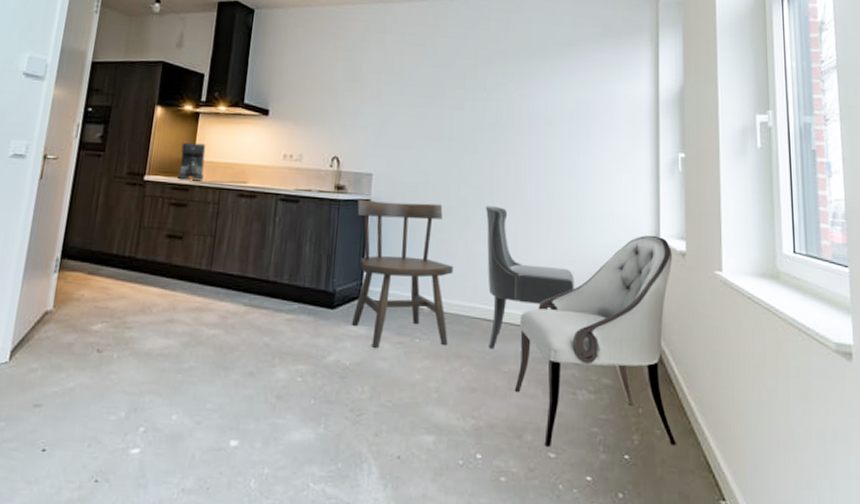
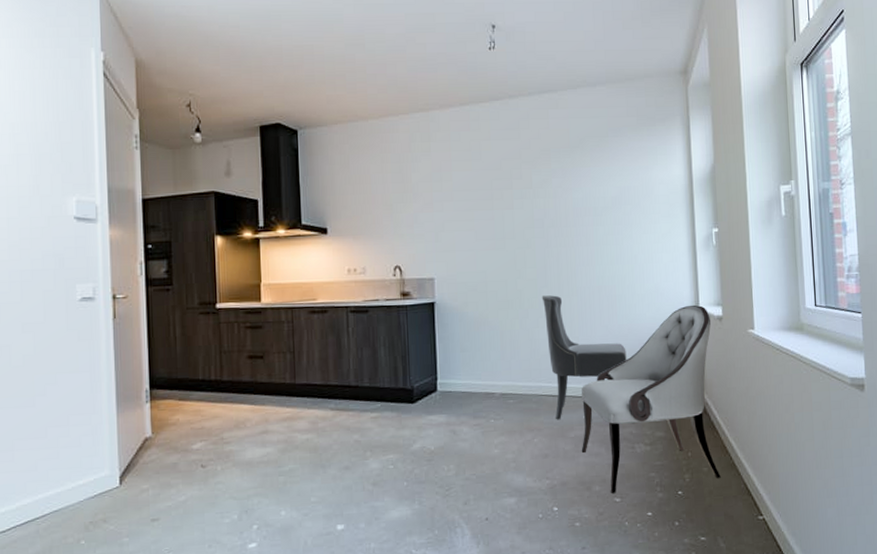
coffee maker: present [177,142,206,181] -> none [248,267,274,304]
dining chair: present [352,199,454,348] -> none [424,299,520,432]

